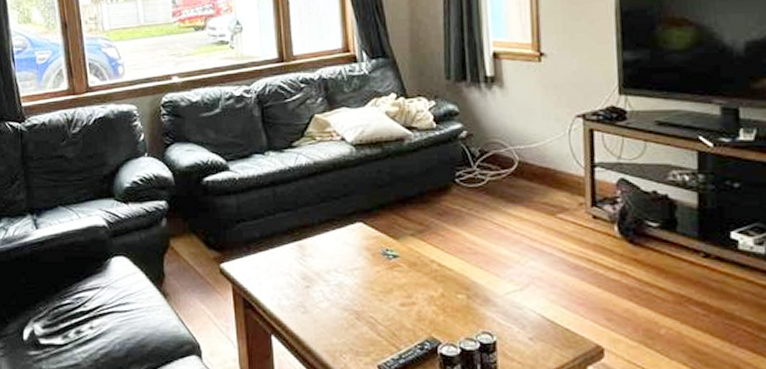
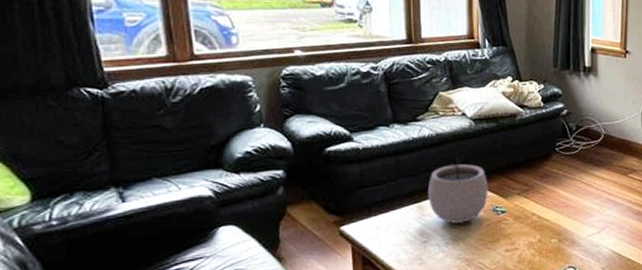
plant pot: none [307,180,376,267] -> present [427,150,488,224]

